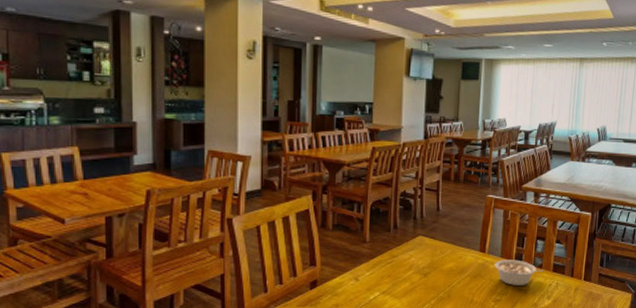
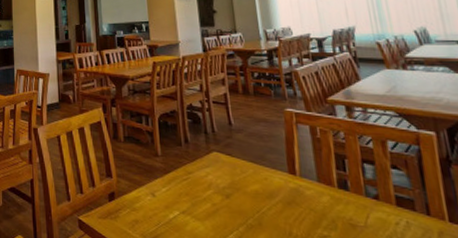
legume: present [494,260,544,286] -> none [311,185,382,221]

